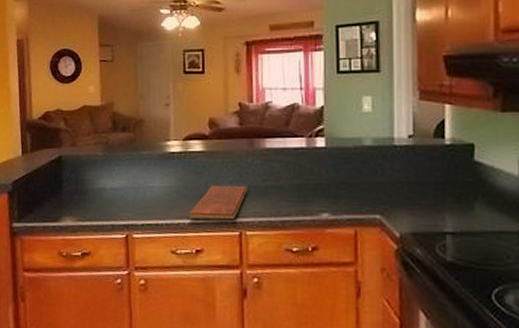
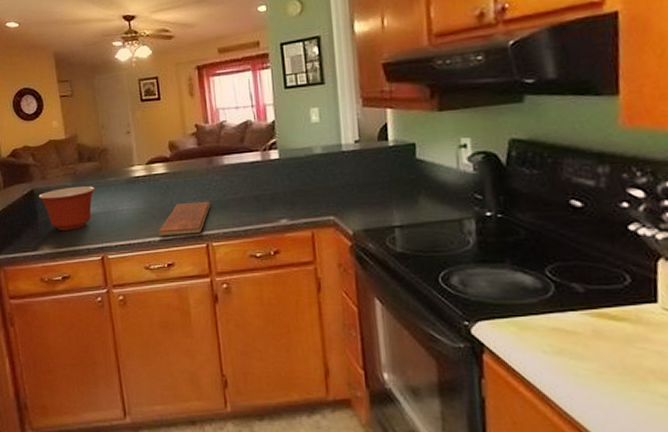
mixing bowl: none [66,157,127,203] -> present [38,186,95,231]

